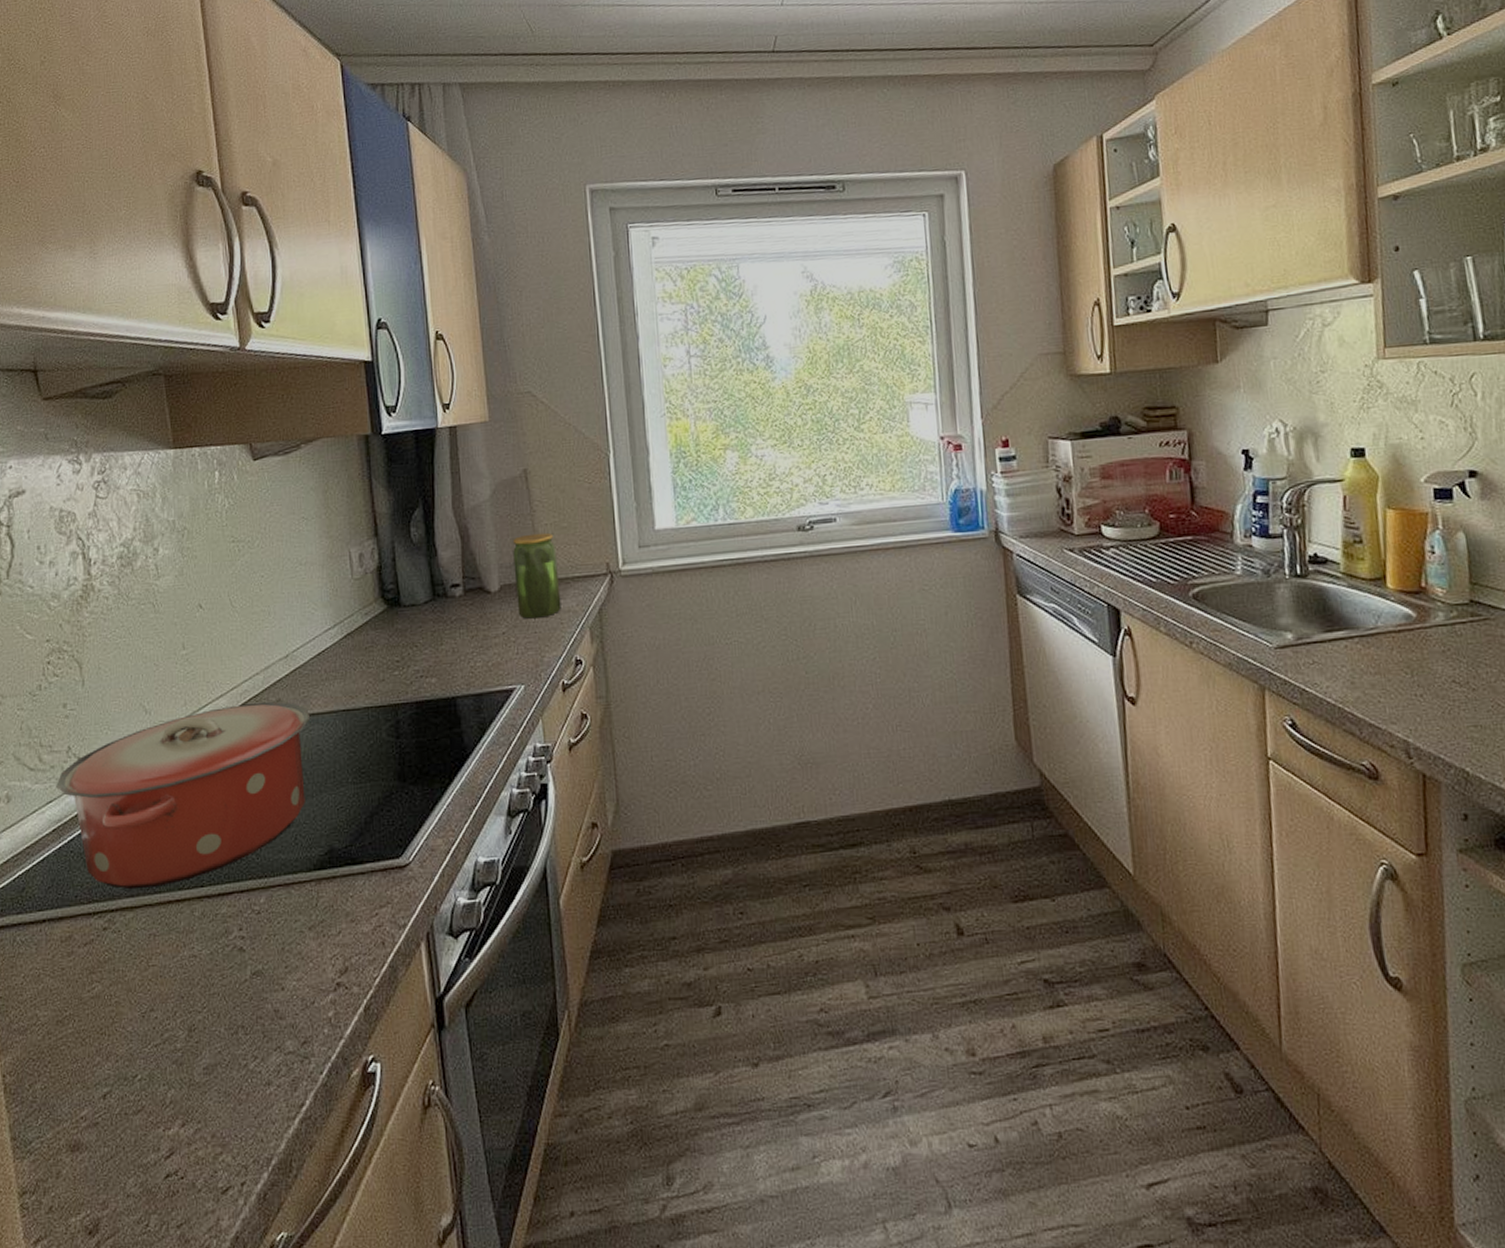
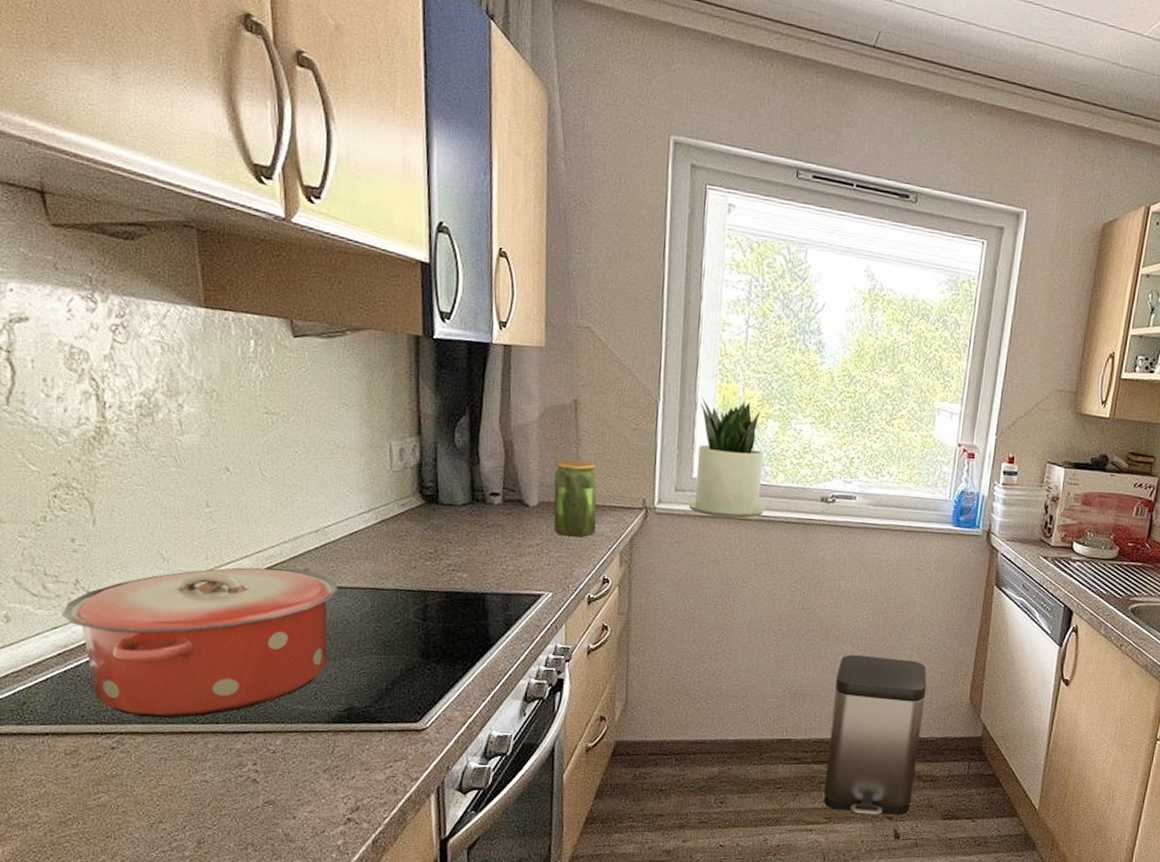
planter: none [651,436,739,569] -> present [687,397,766,519]
pedal bin: none [849,701,970,908] -> present [824,654,927,815]

